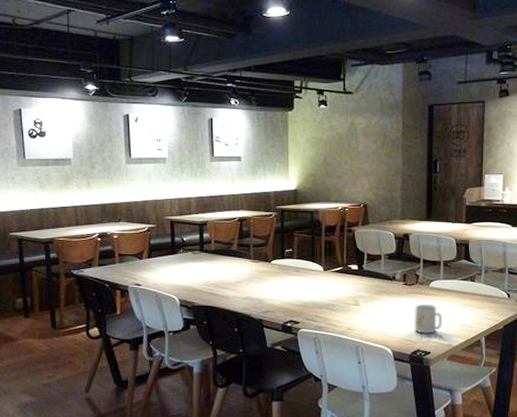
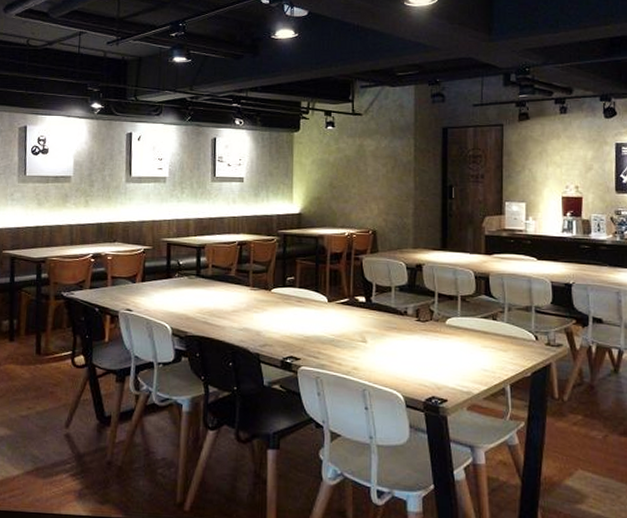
mug: present [414,304,443,334] -> none [428,343,461,379]

